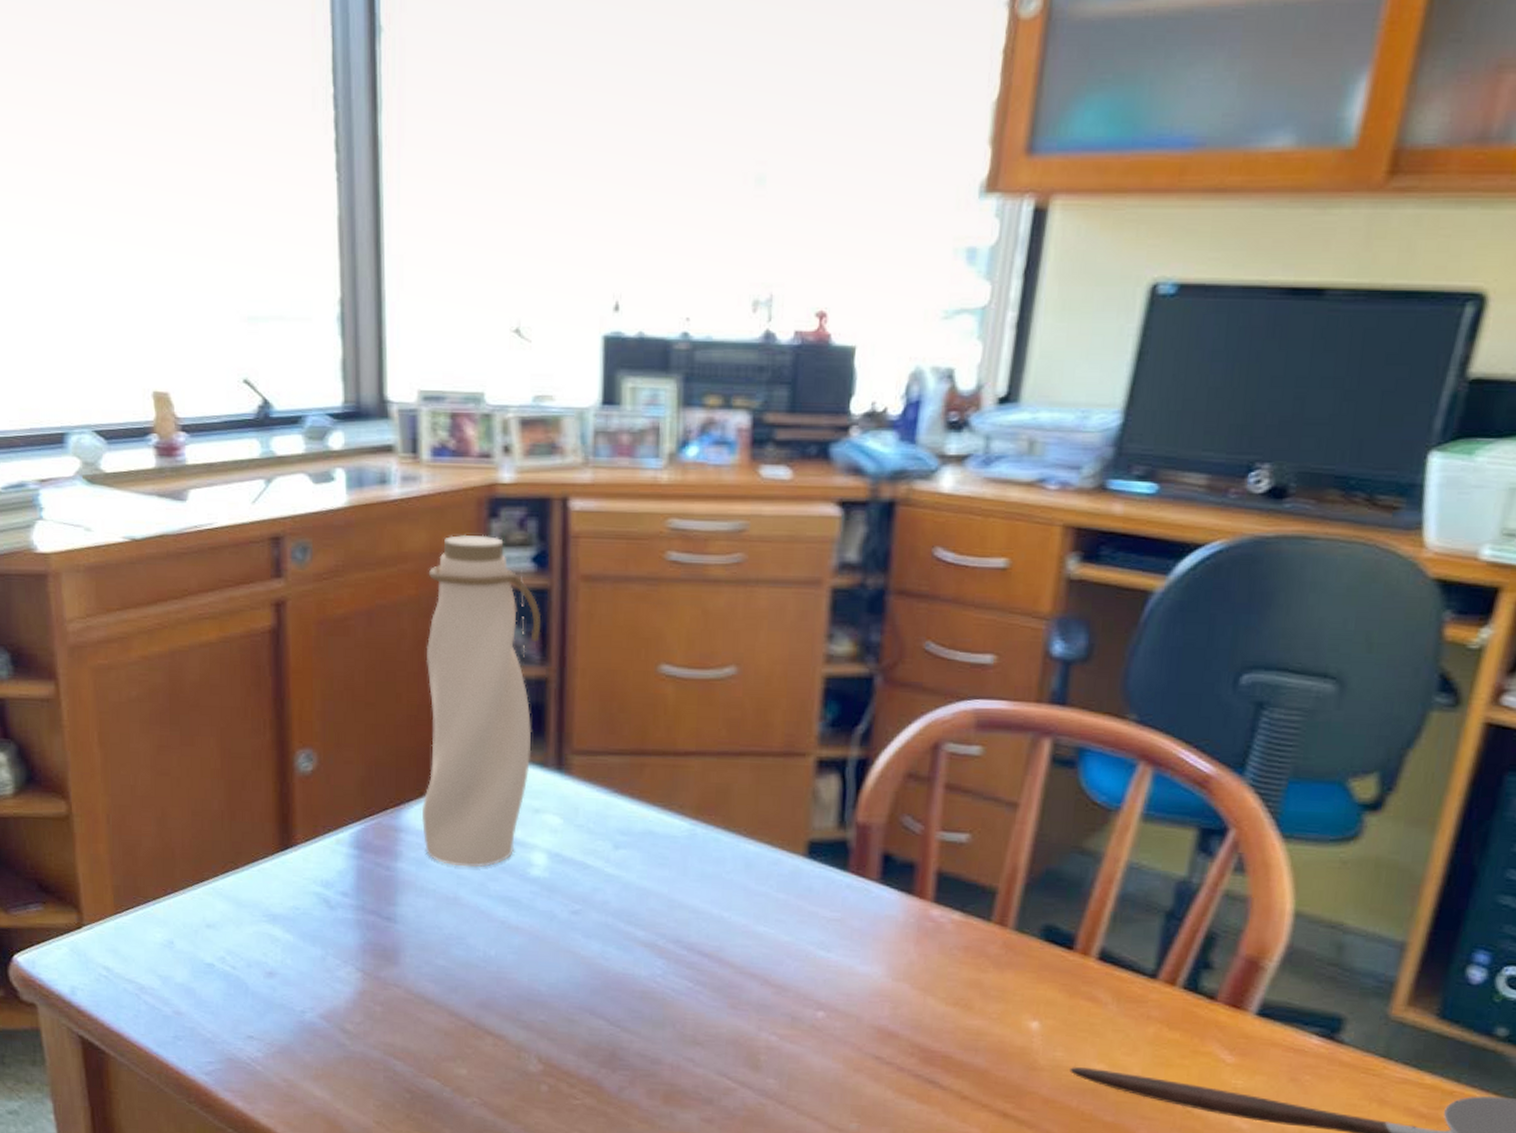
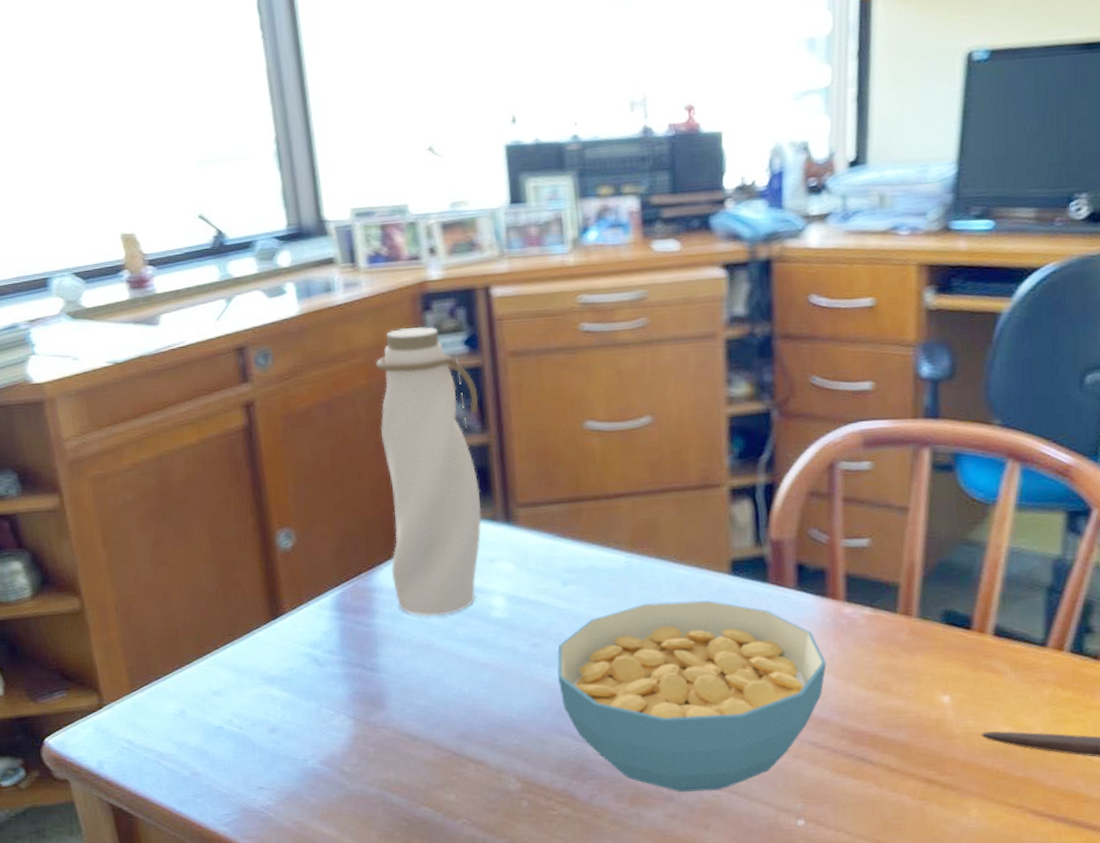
cereal bowl: none [596,879,904,1099] -> present [557,600,826,792]

